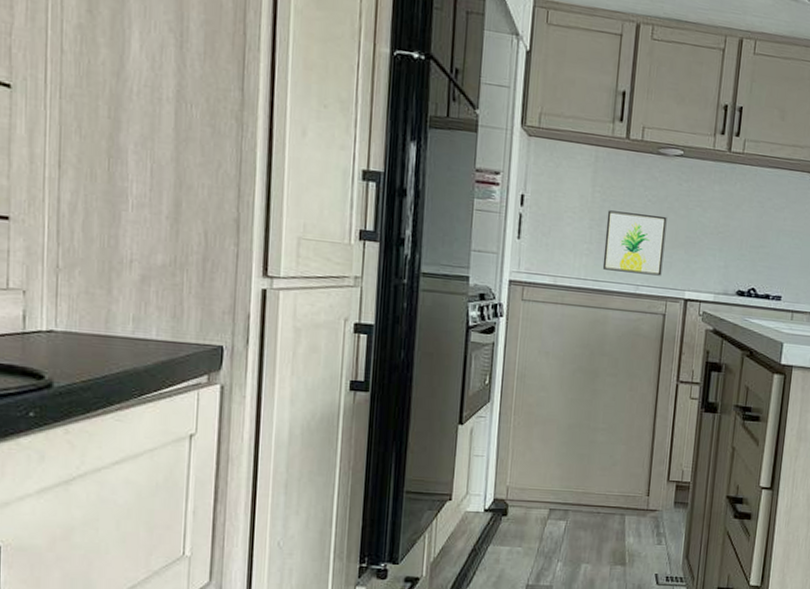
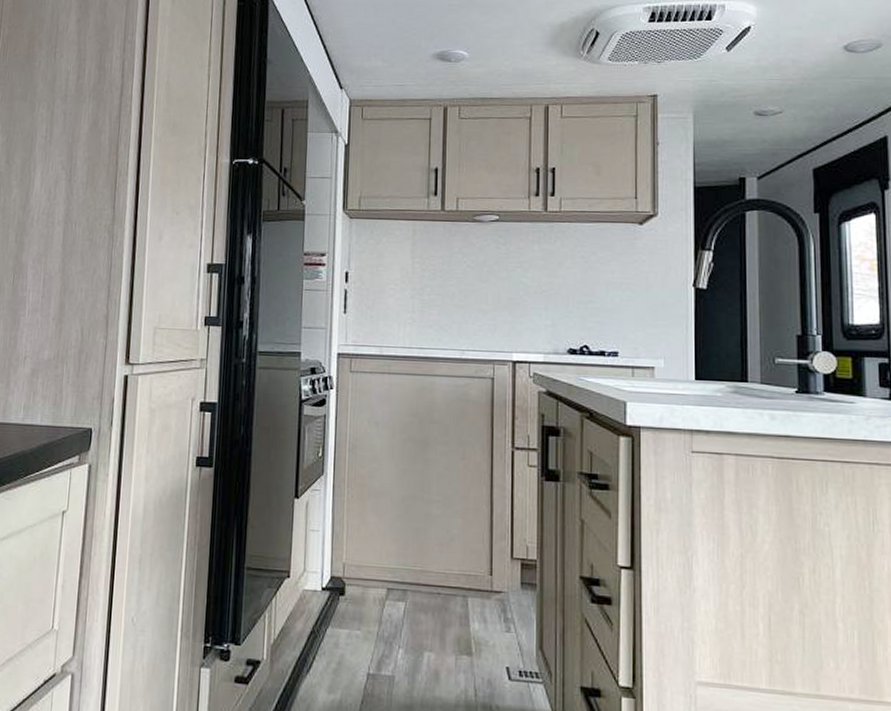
wall art: present [602,210,667,276] -> none [426,279,488,339]

